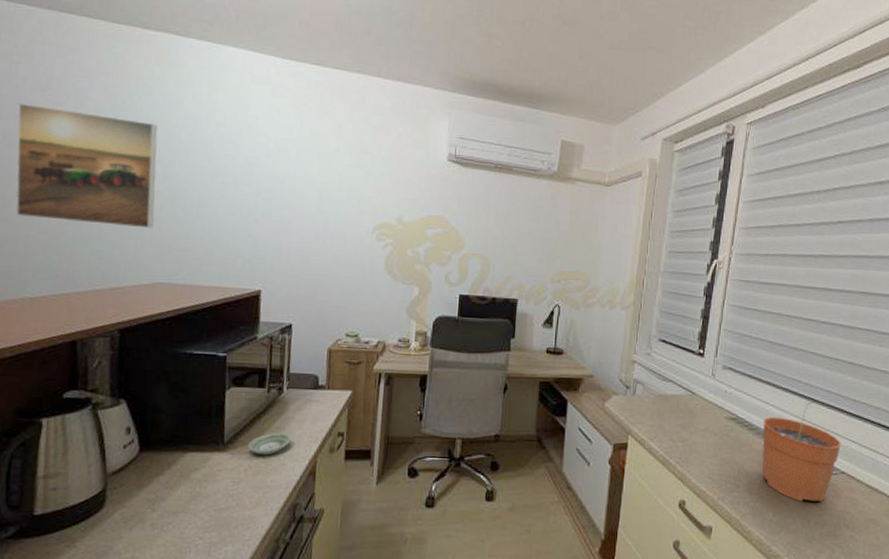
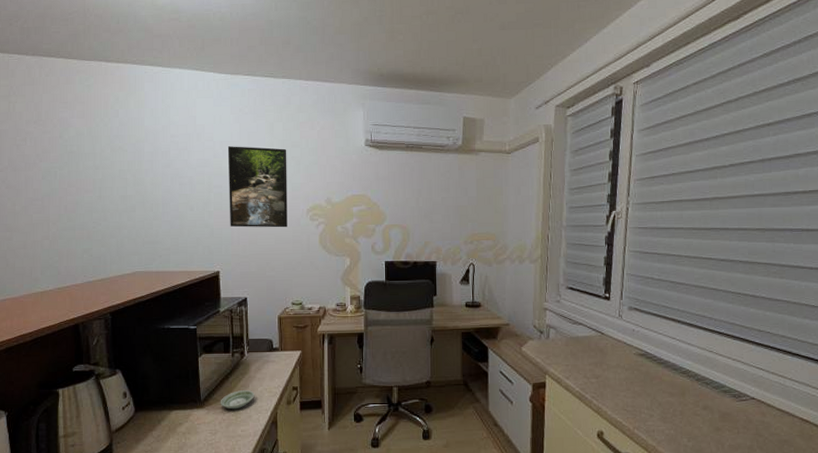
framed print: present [15,103,158,229] -> none [18,134,129,228]
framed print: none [279,144,356,246] -> present [227,146,288,228]
plant pot: present [762,401,842,503] -> none [671,334,750,428]

